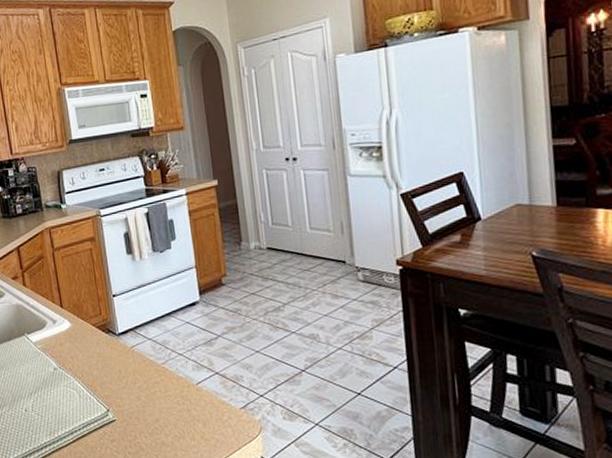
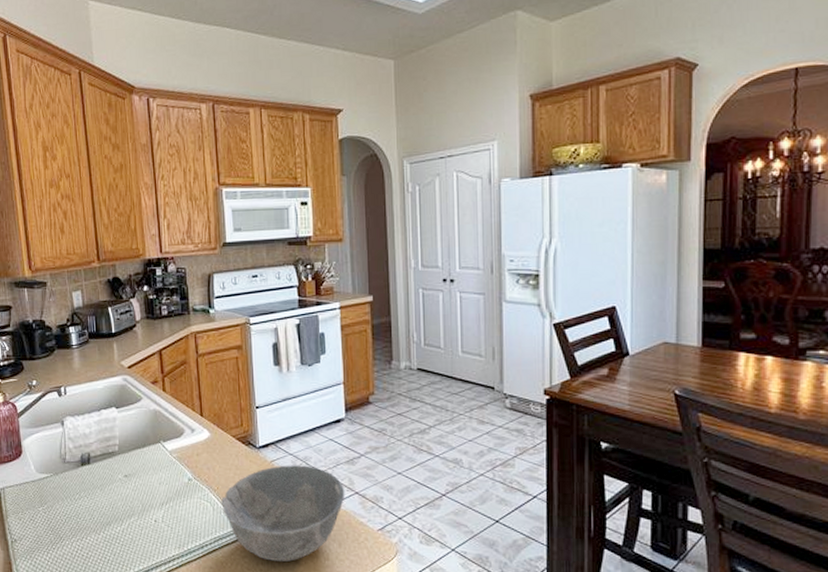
bowl: none [86,349,206,443] -> present [221,465,345,562]

